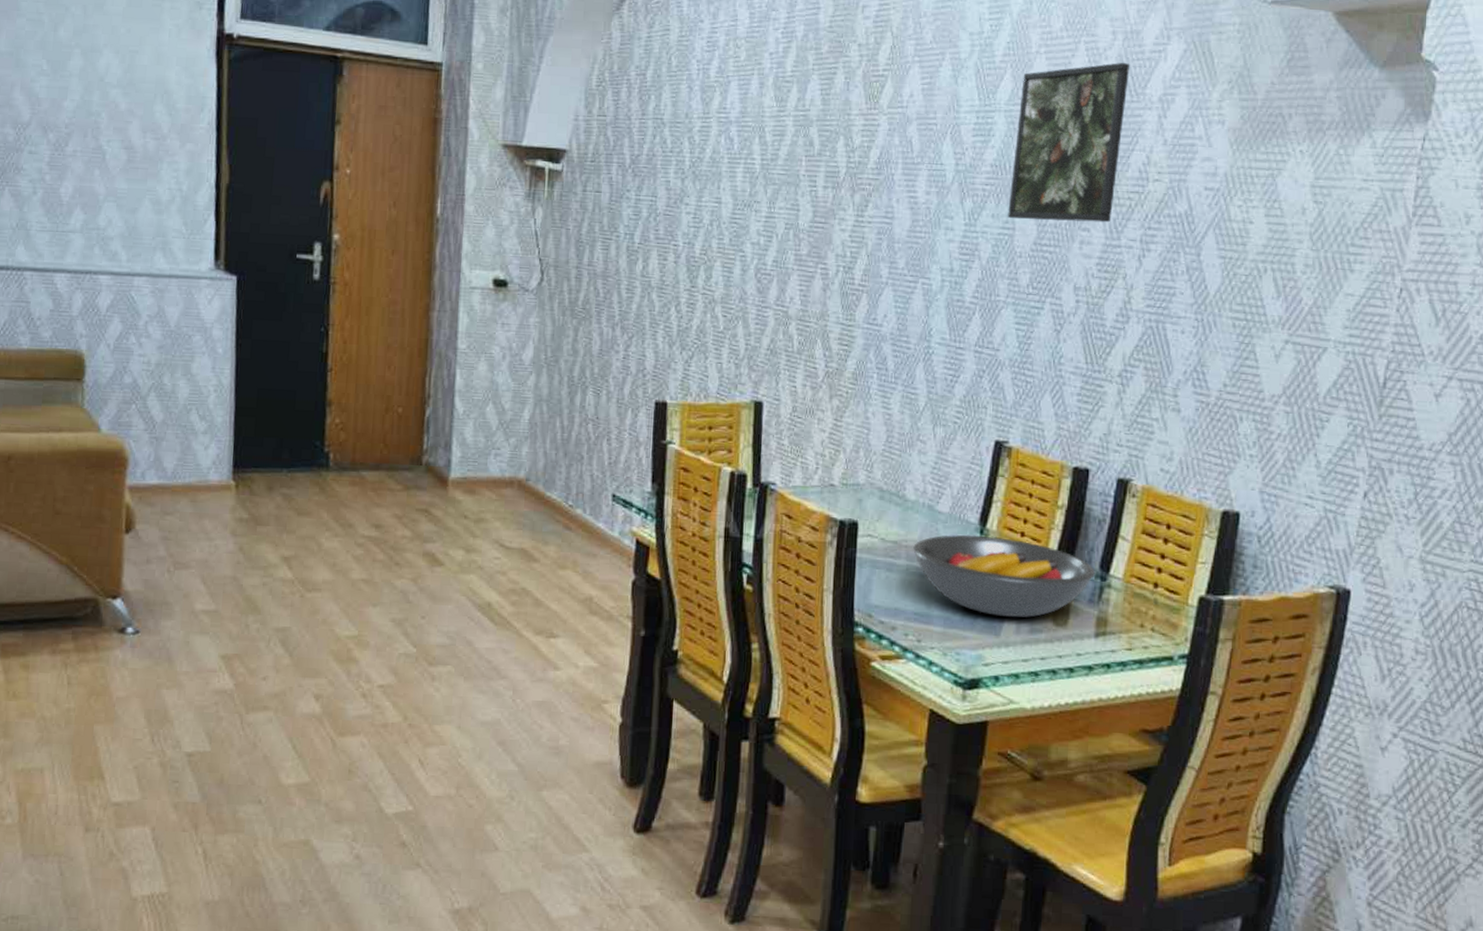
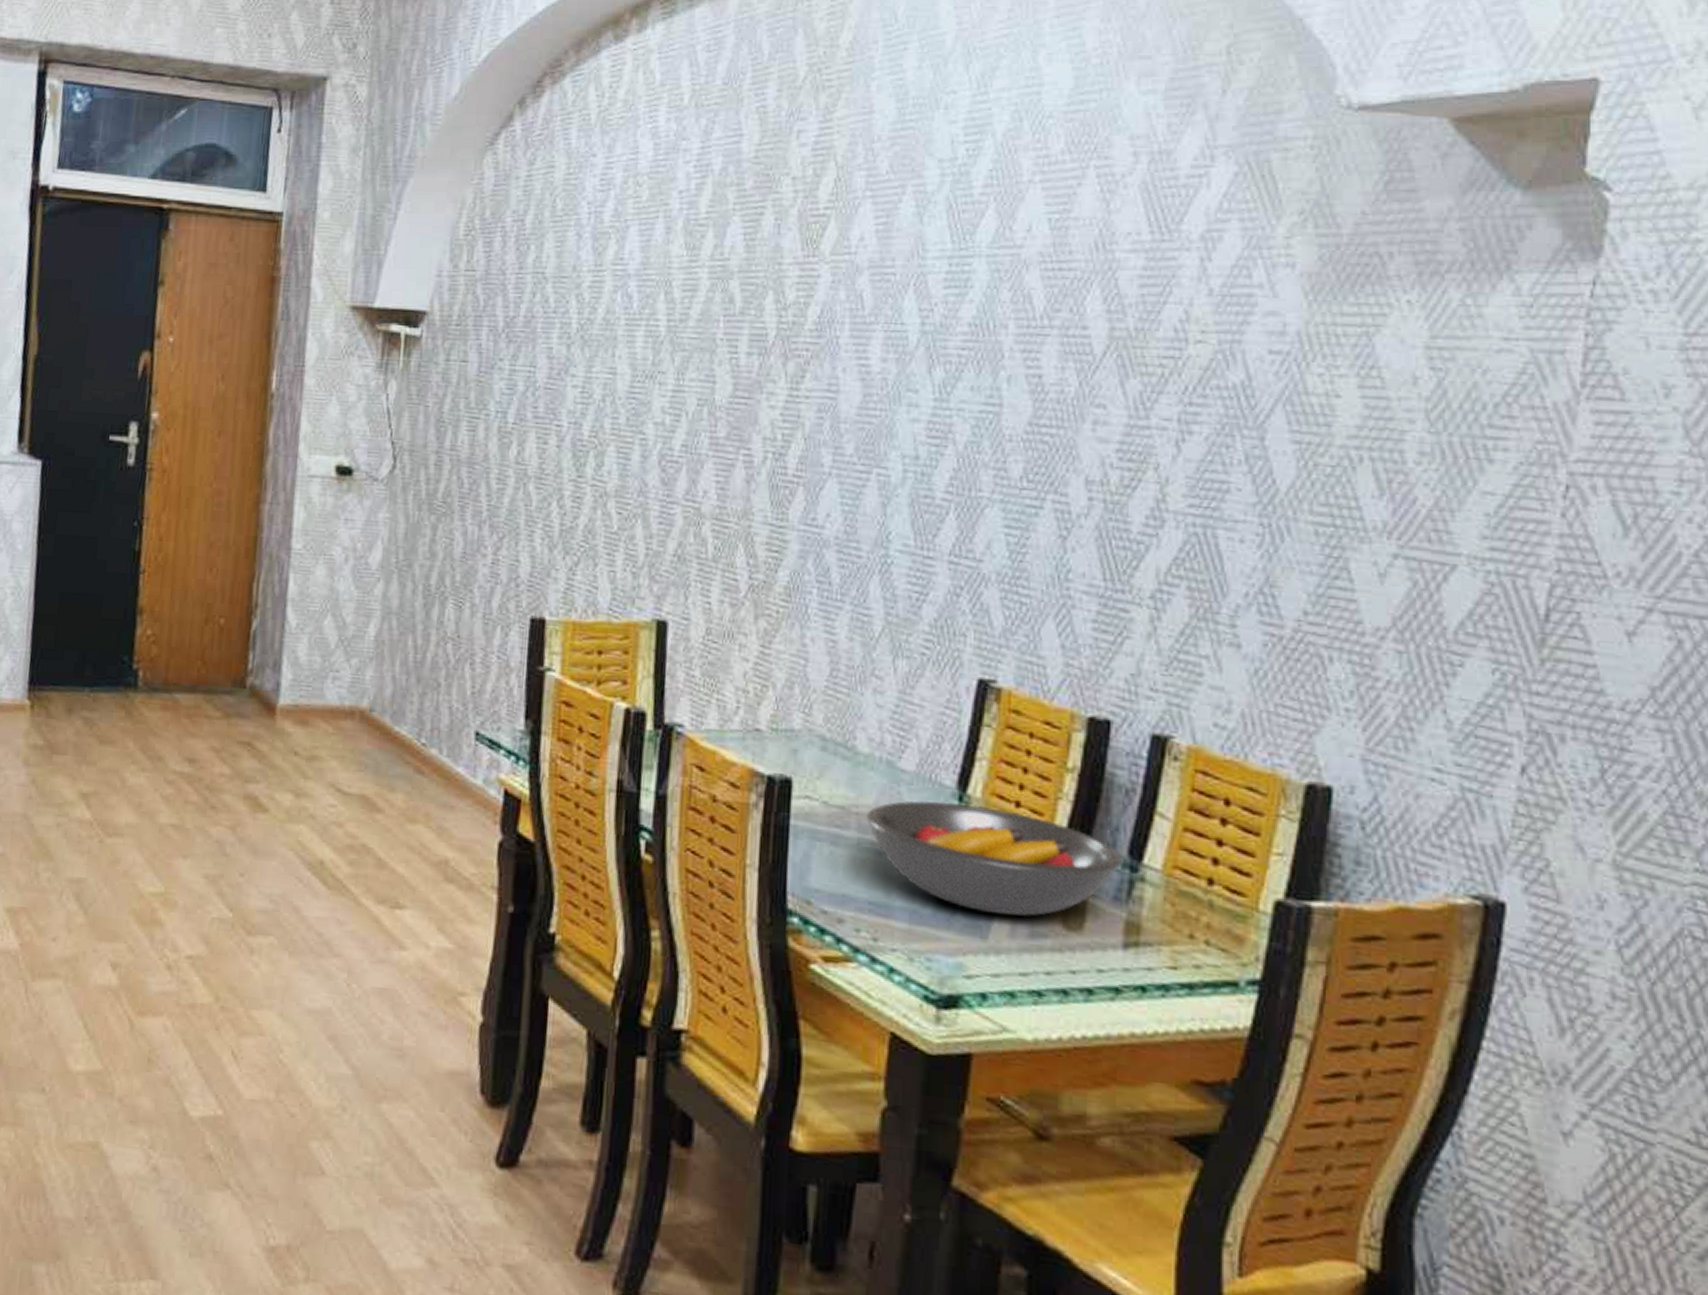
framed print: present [1007,63,1130,223] -> none [992,192,1159,397]

